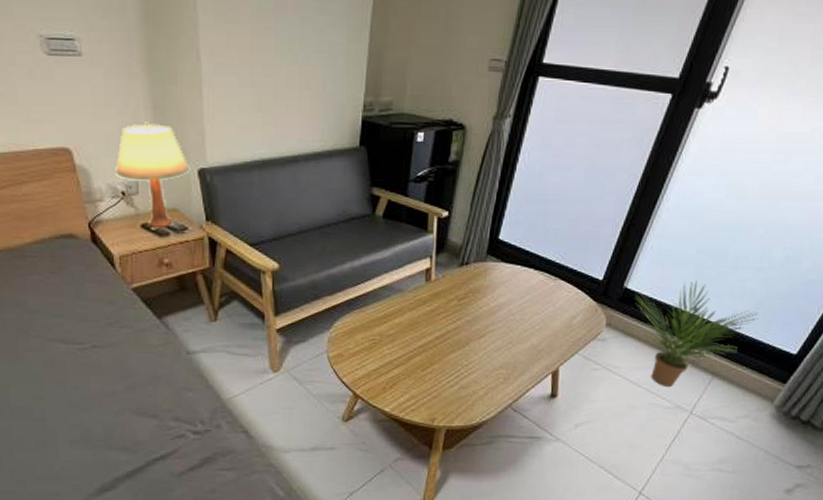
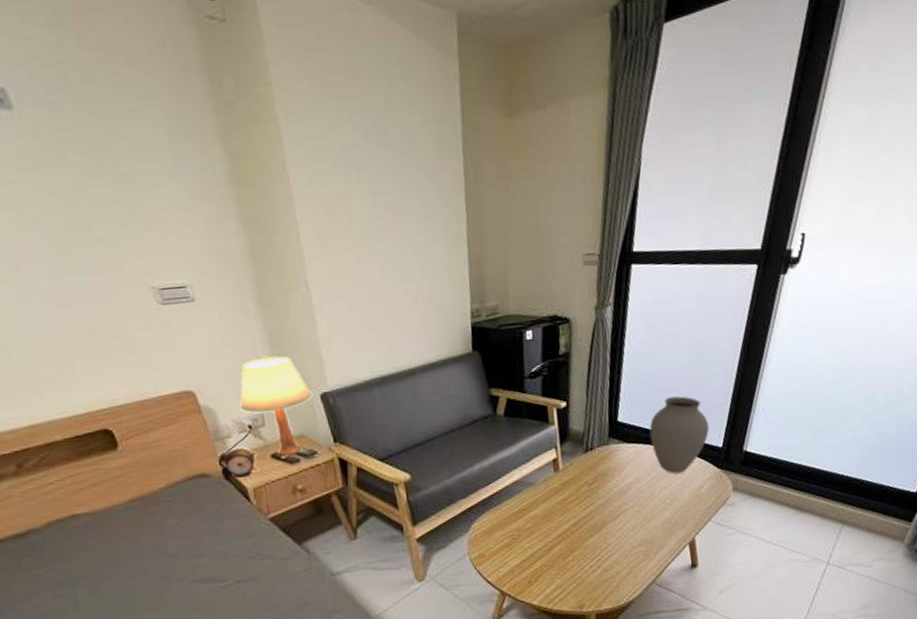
alarm clock: none [88,212,126,243] -> present [218,447,258,478]
vase: none [529,221,593,301] -> present [649,396,710,473]
potted plant: present [635,281,759,388] -> none [756,435,875,542]

